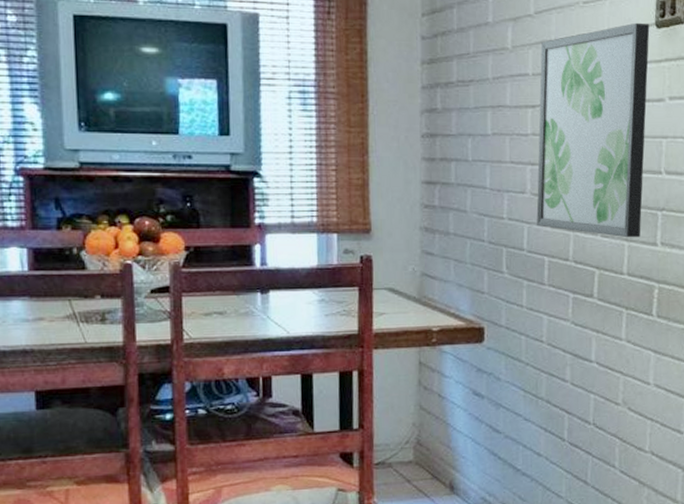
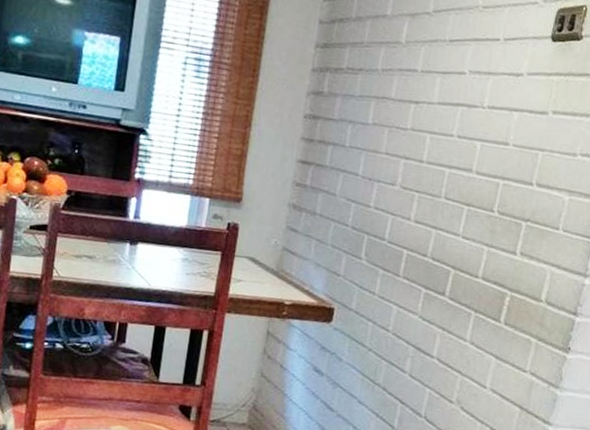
wall art: present [536,22,650,238] -> none [401,33,546,245]

